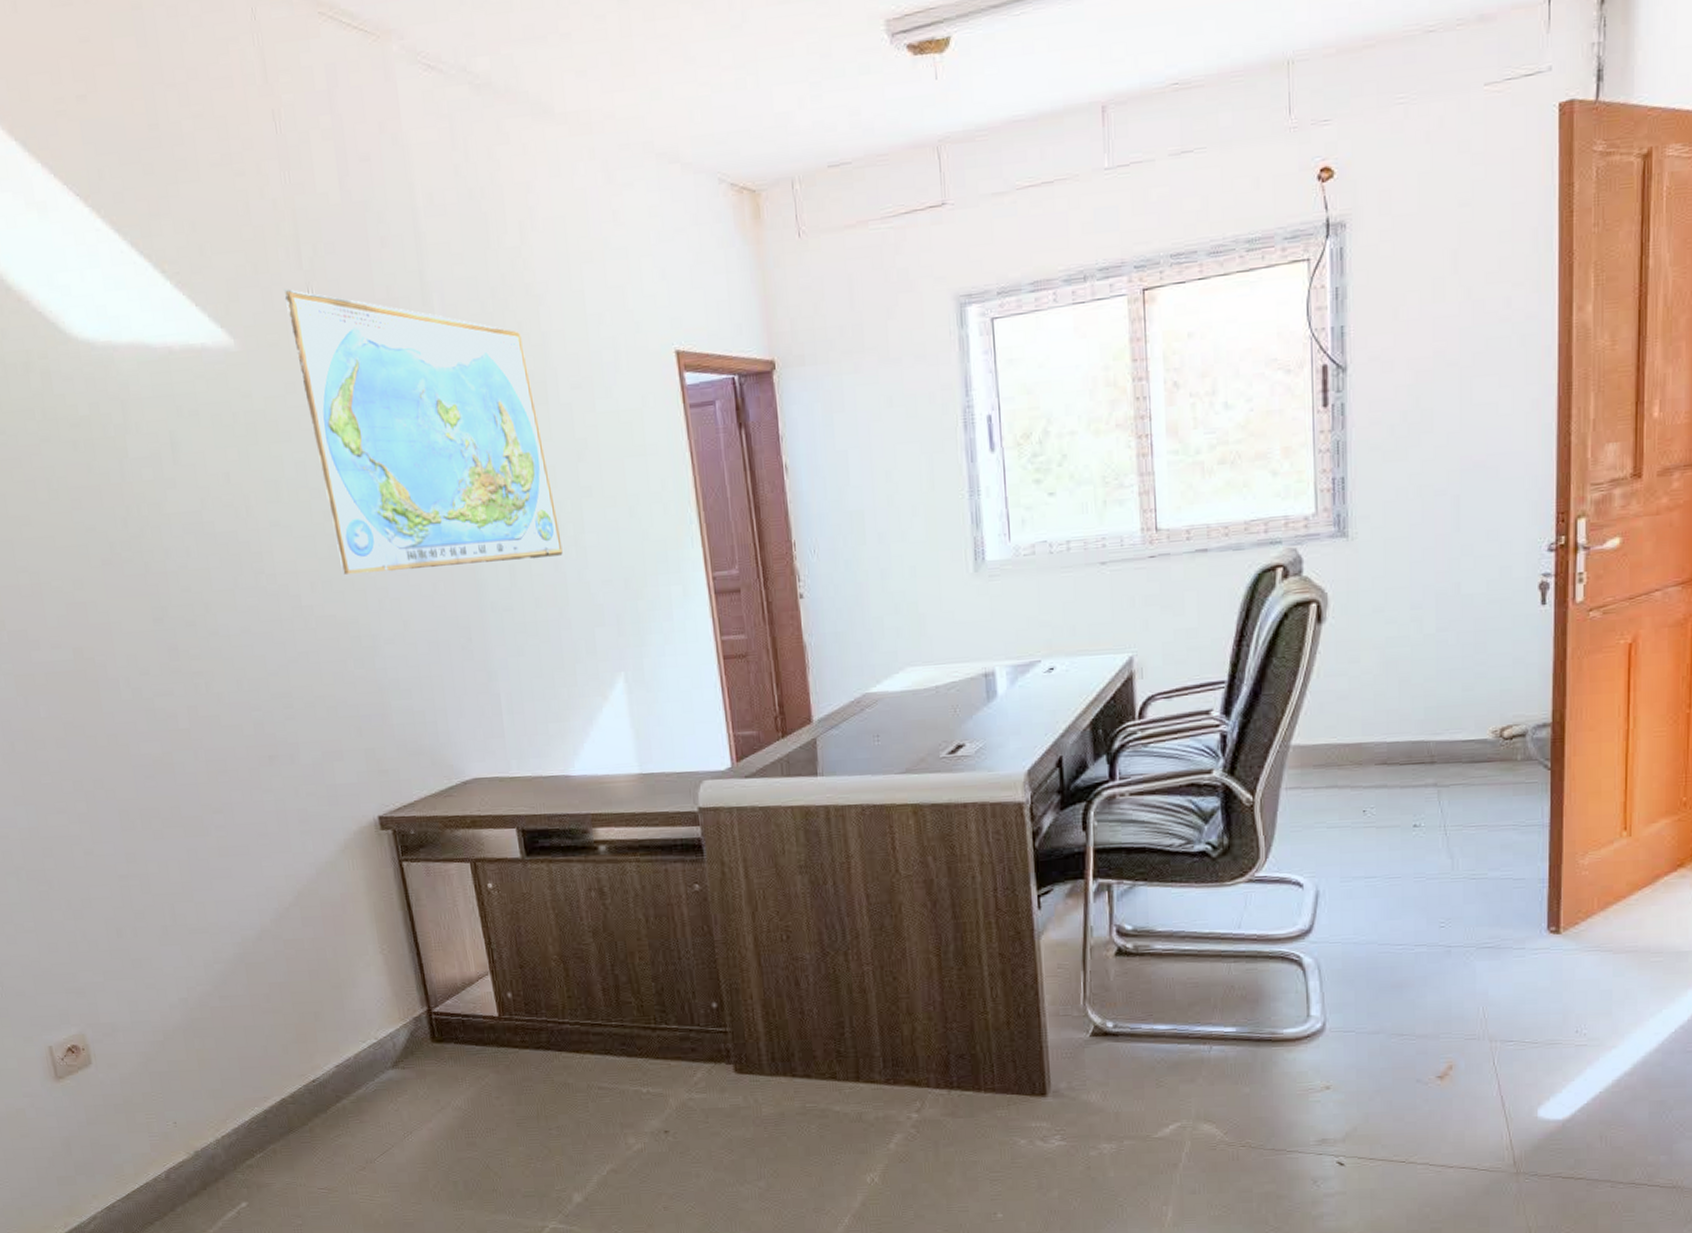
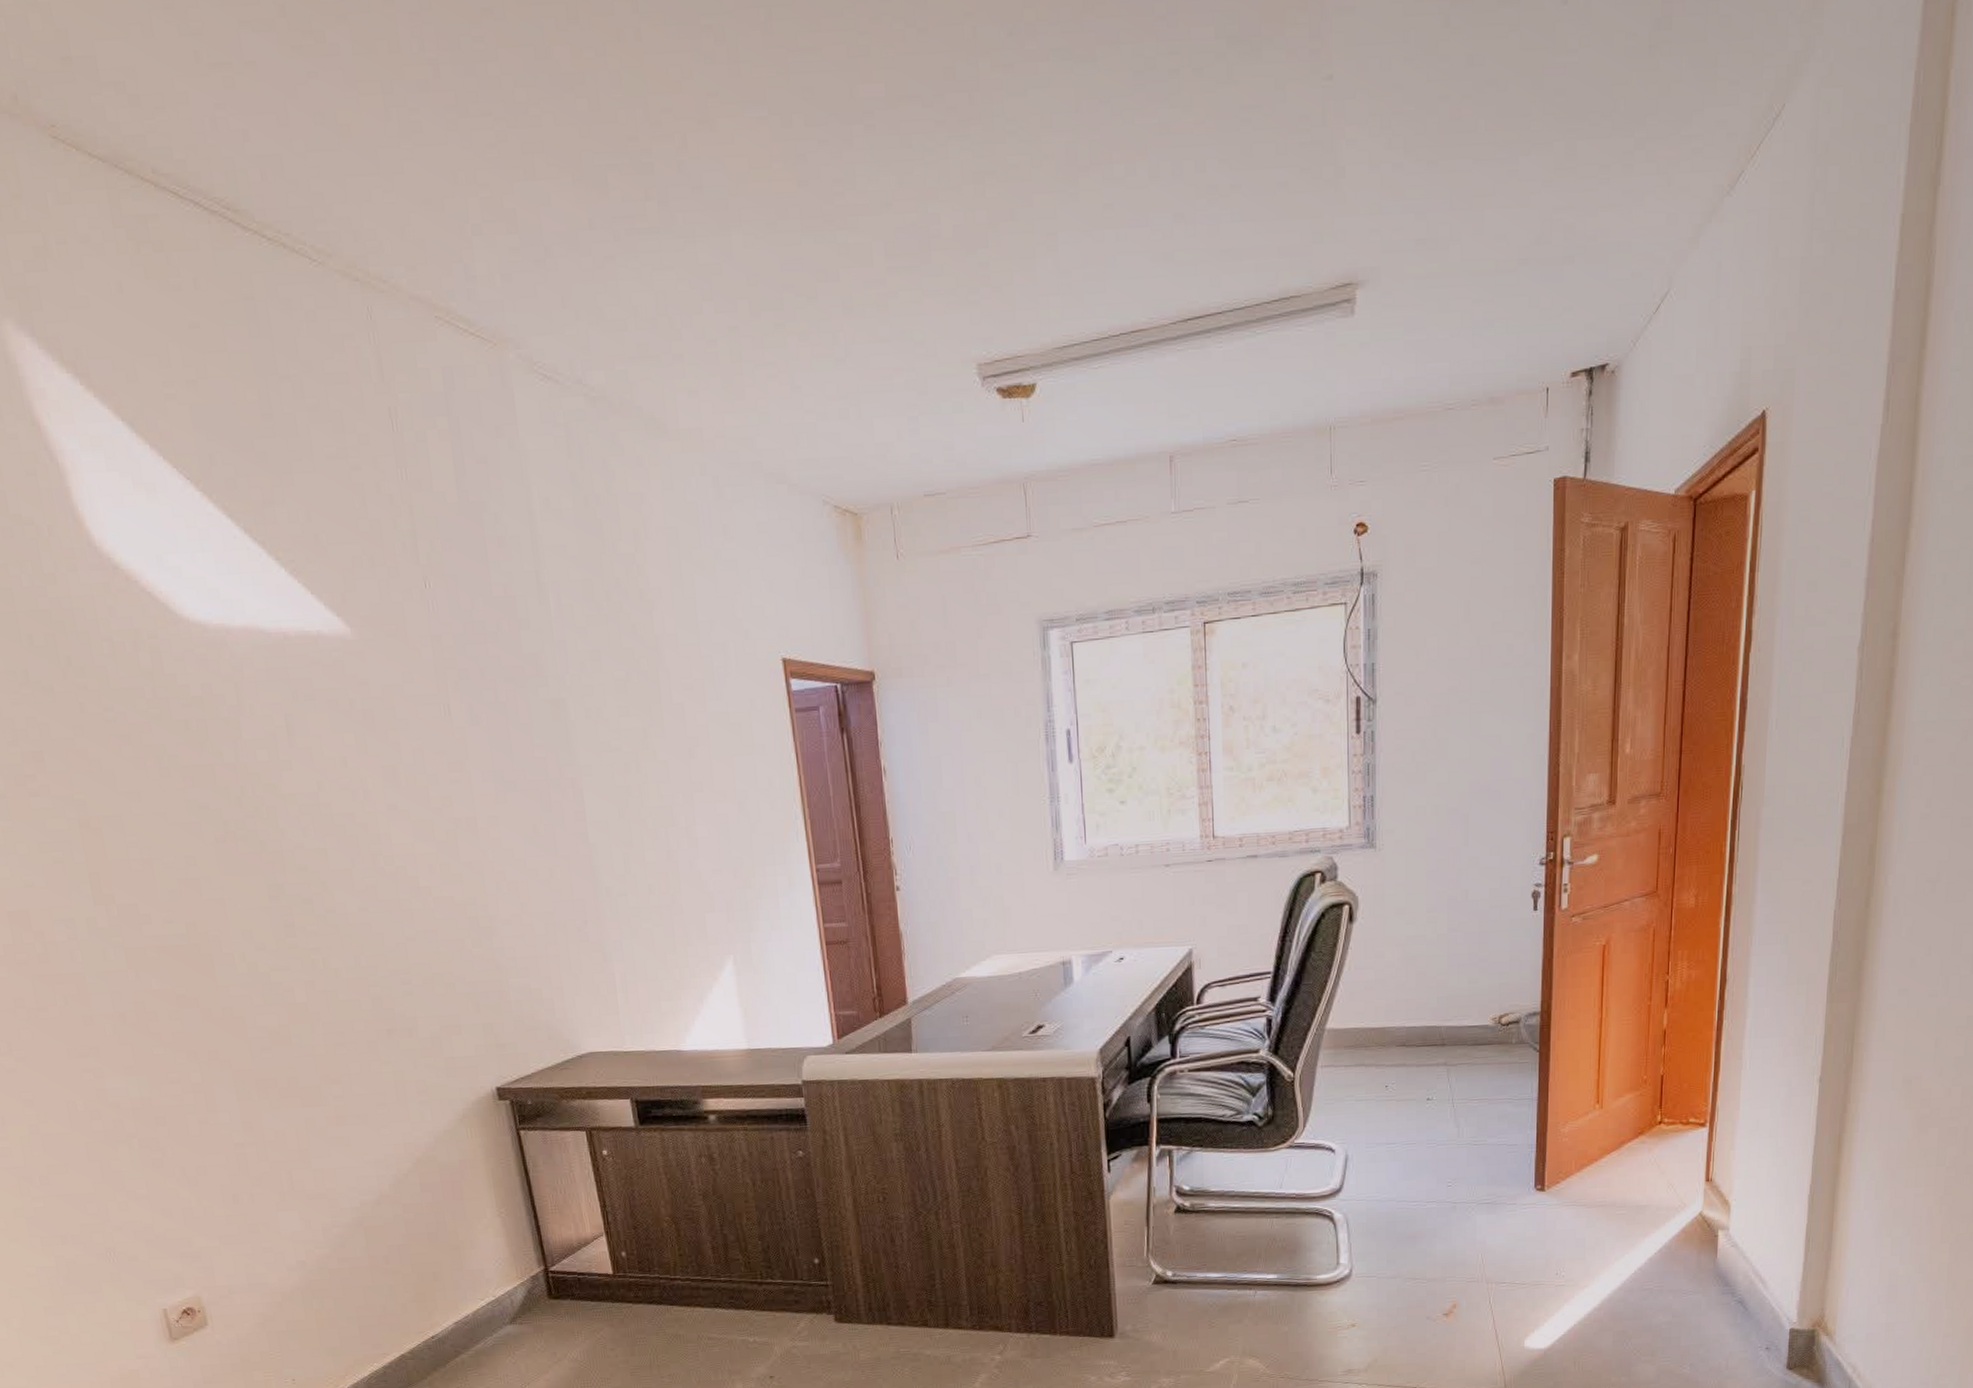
world map: present [283,289,563,574] -> none [400,582,675,858]

